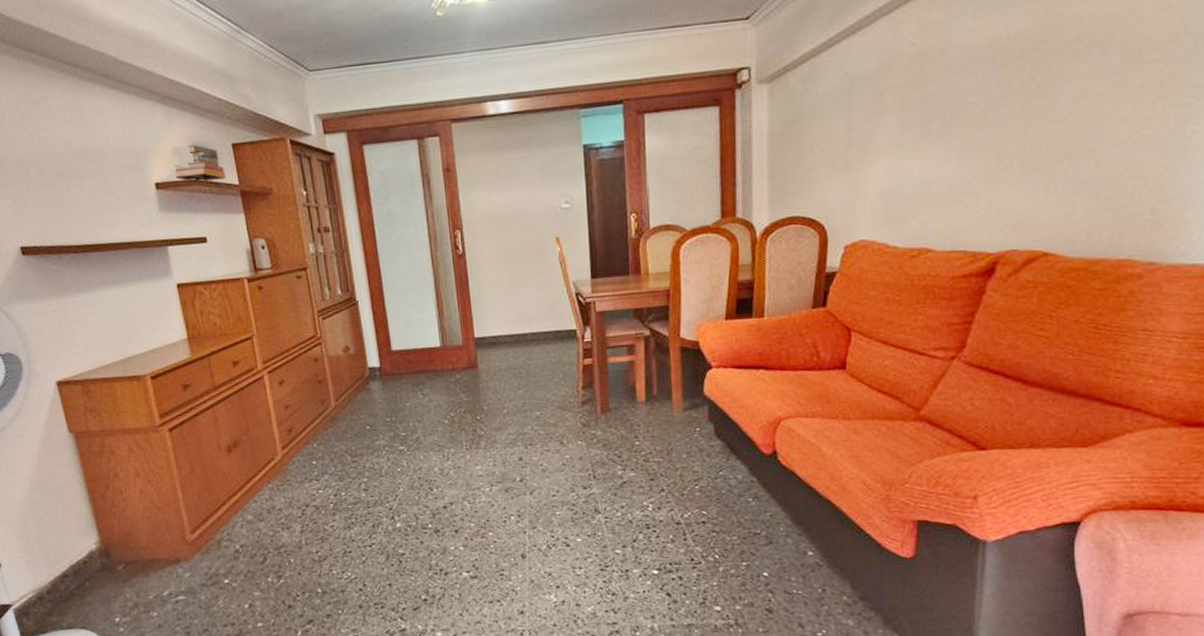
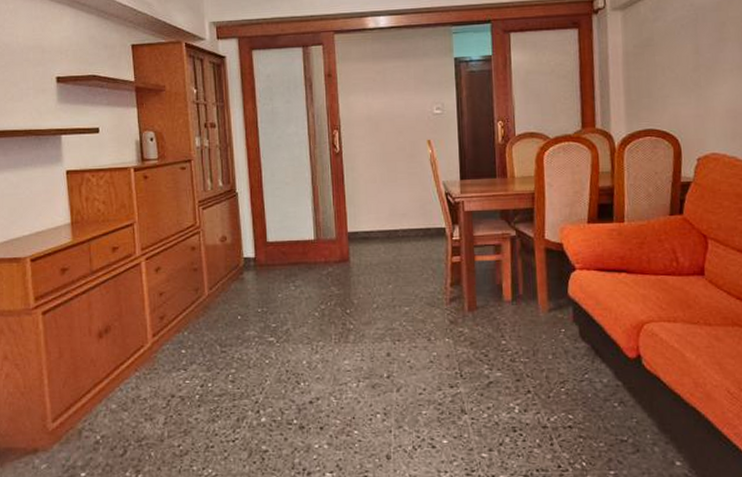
books: present [175,145,226,183] -> none [76,44,123,78]

